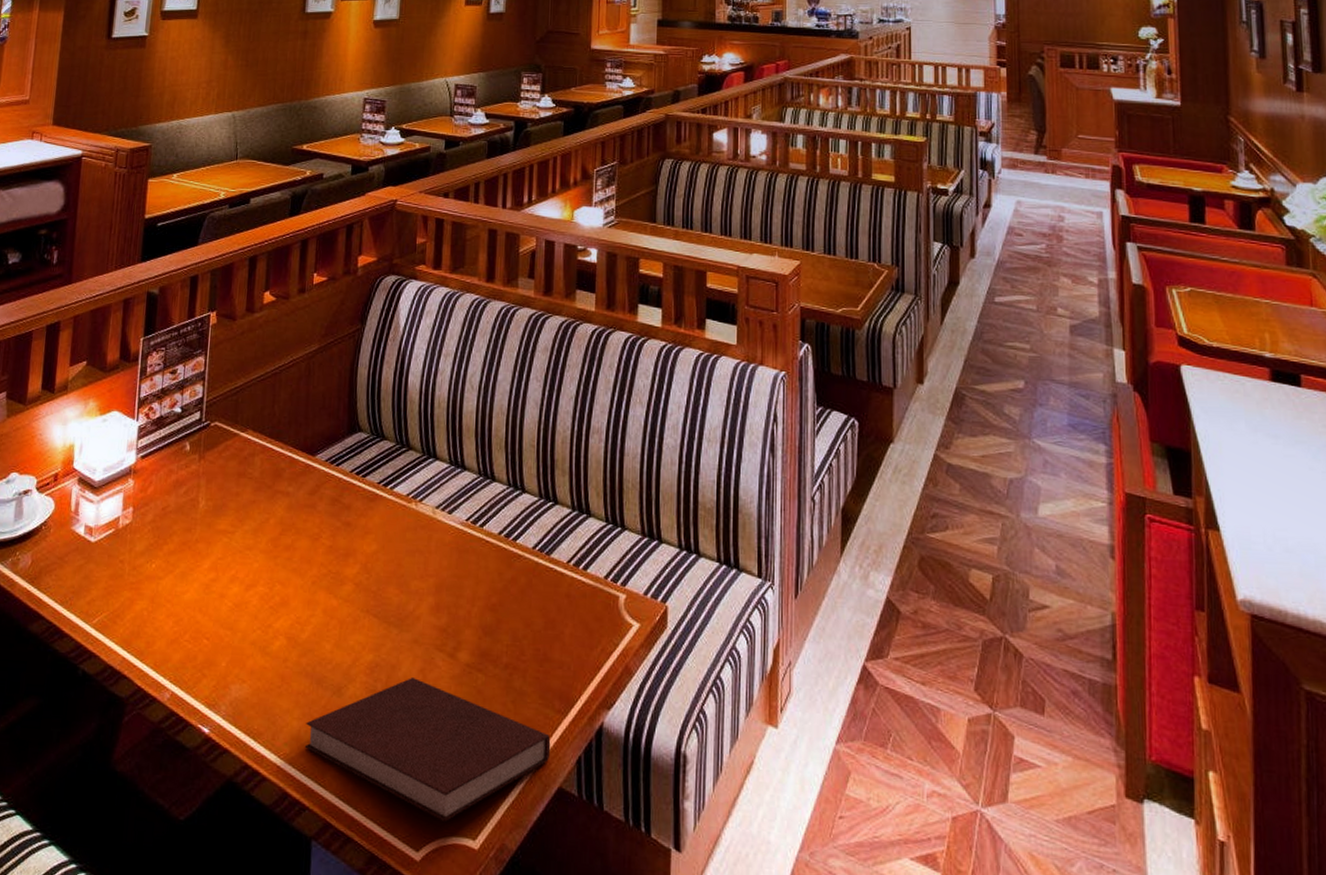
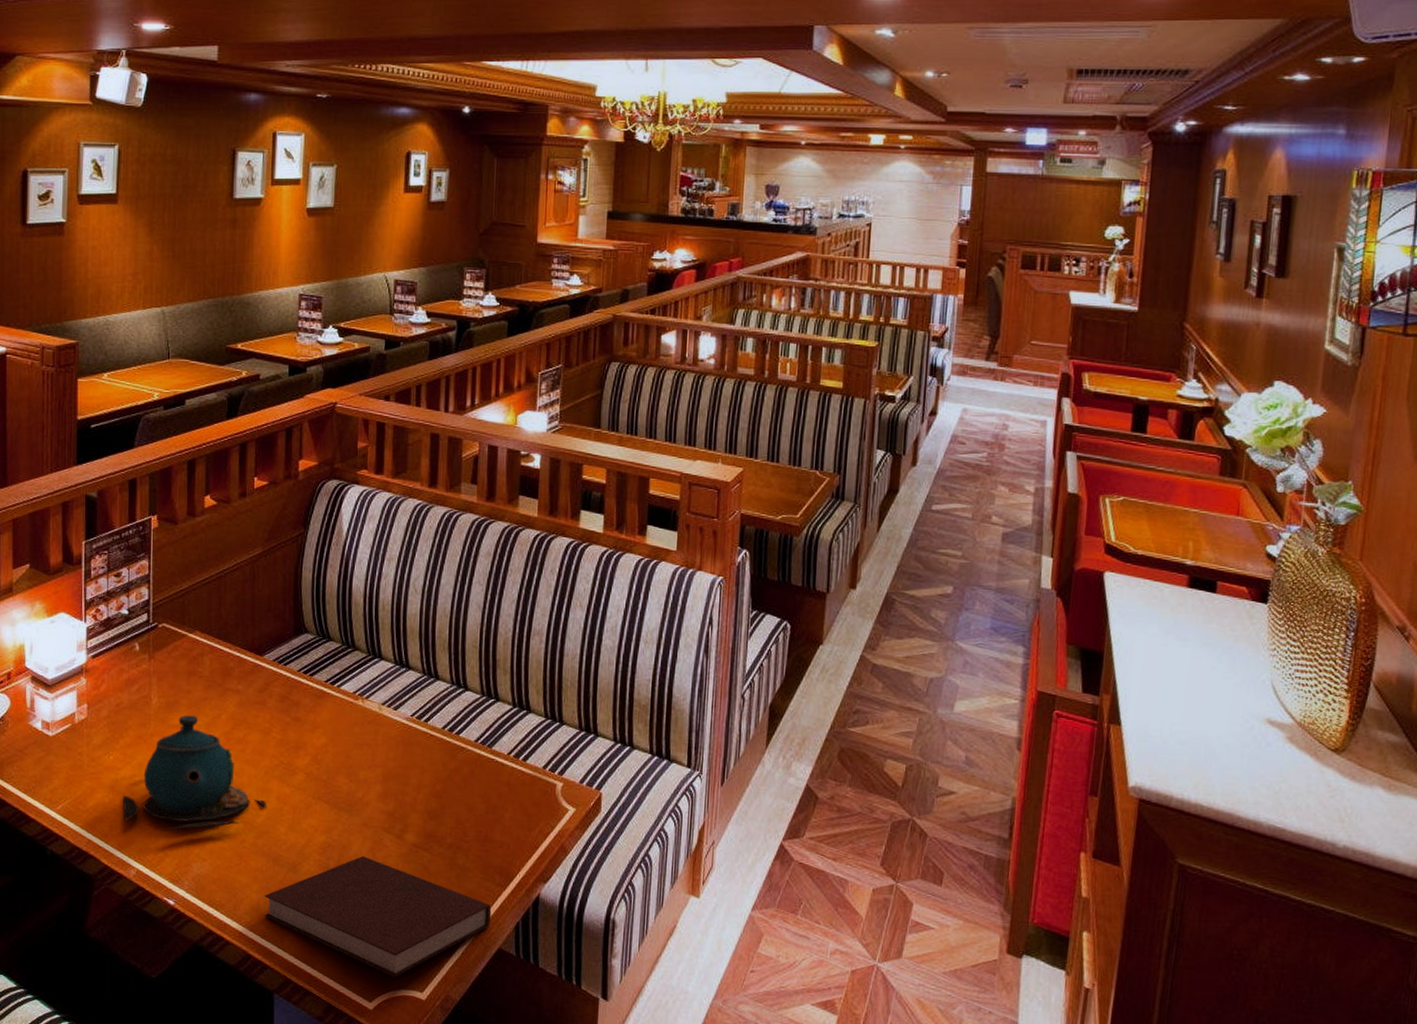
teapot: none [161,519,313,648] -> present [123,715,267,831]

